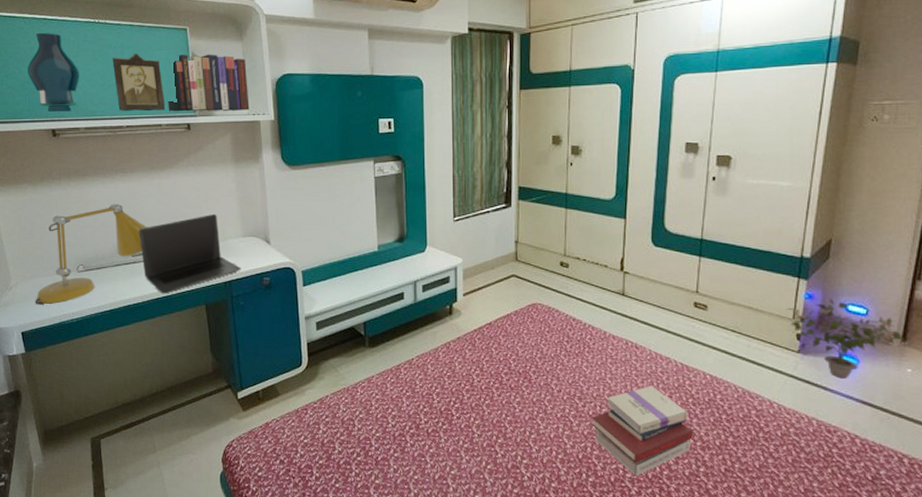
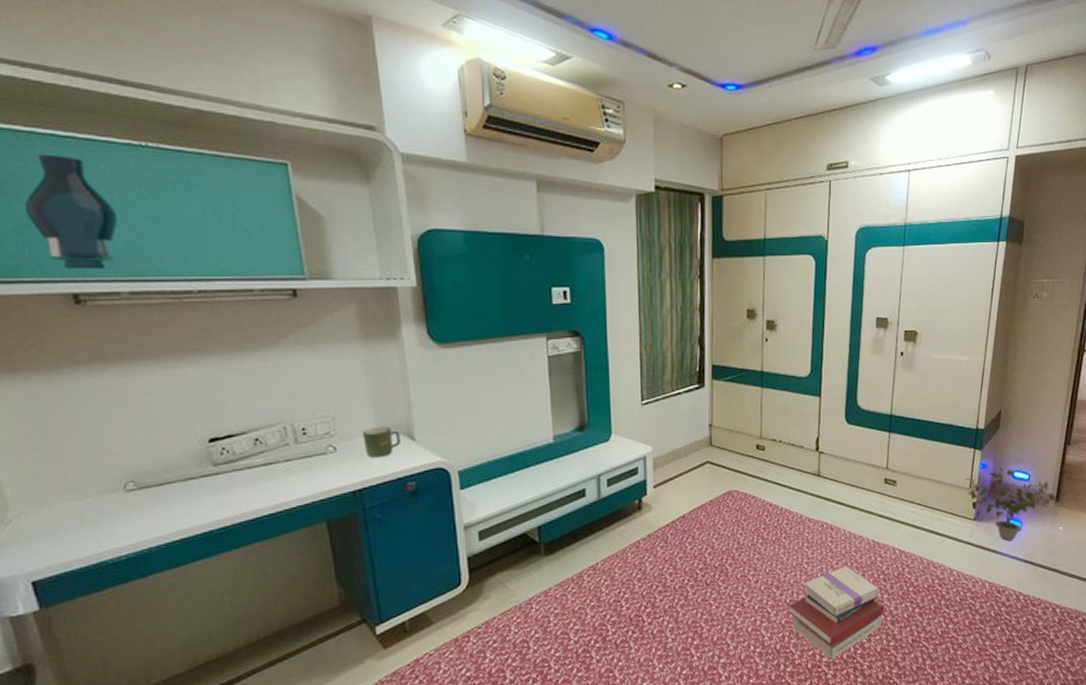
table lamp: present [35,204,148,305] -> none [53,396,237,541]
photo frame: present [112,53,166,112] -> none [171,191,259,272]
laptop computer: present [139,214,241,294] -> none [222,406,376,512]
books: present [168,54,250,112] -> none [262,198,382,274]
mug: none [233,232,259,257] -> present [363,426,400,459]

